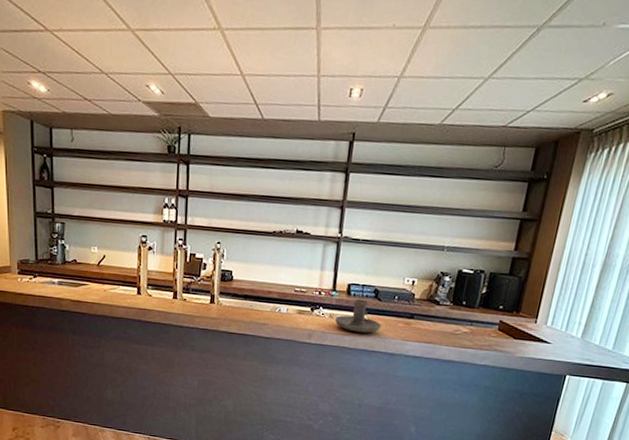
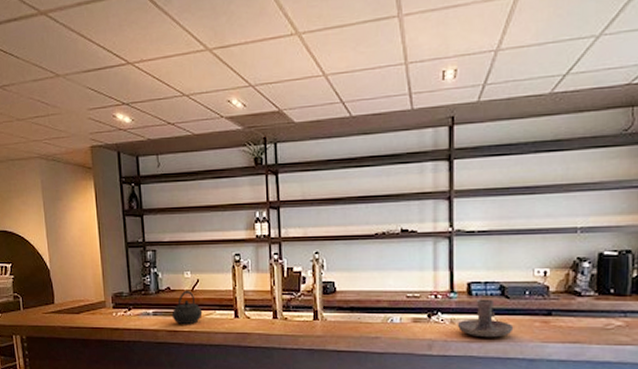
kettle: none [76,264,107,297] -> present [171,290,203,325]

